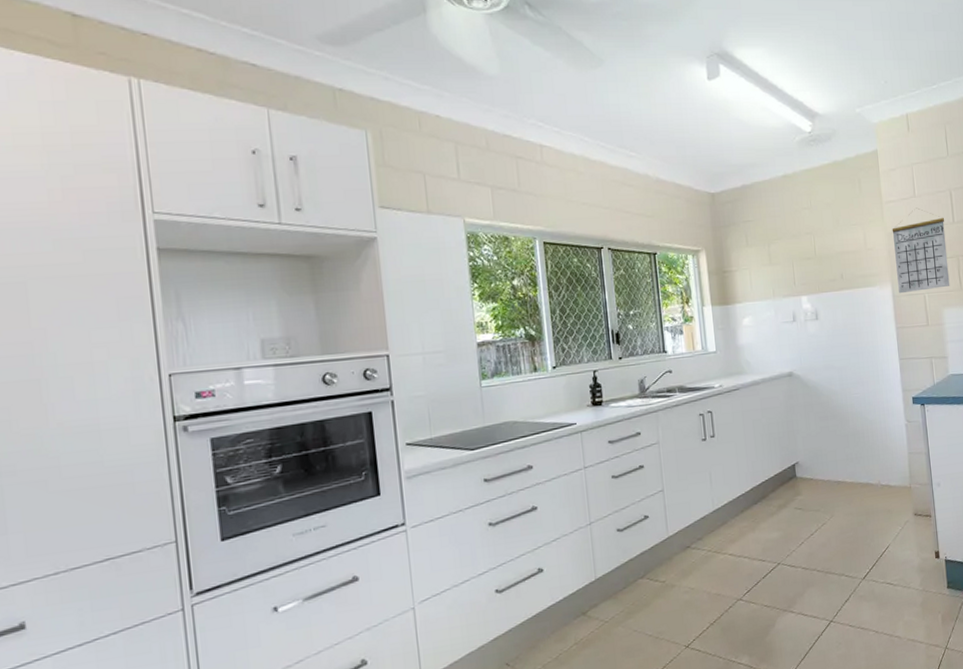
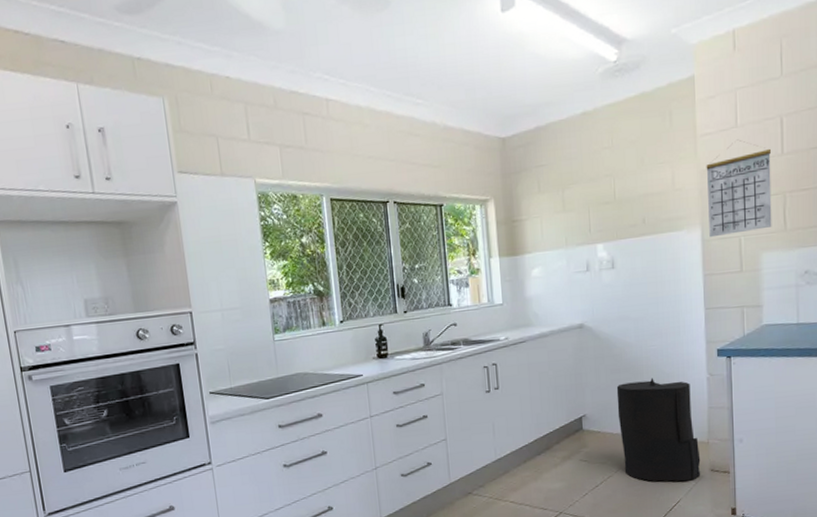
trash can: none [825,424,906,528] -> present [616,377,701,482]

